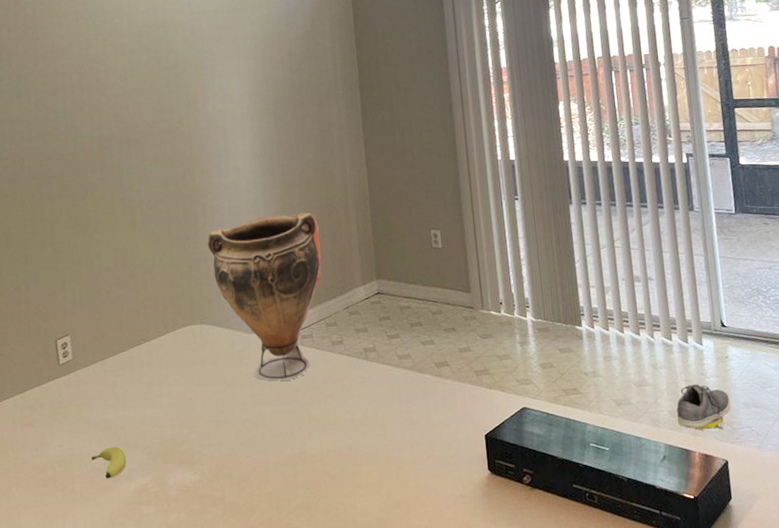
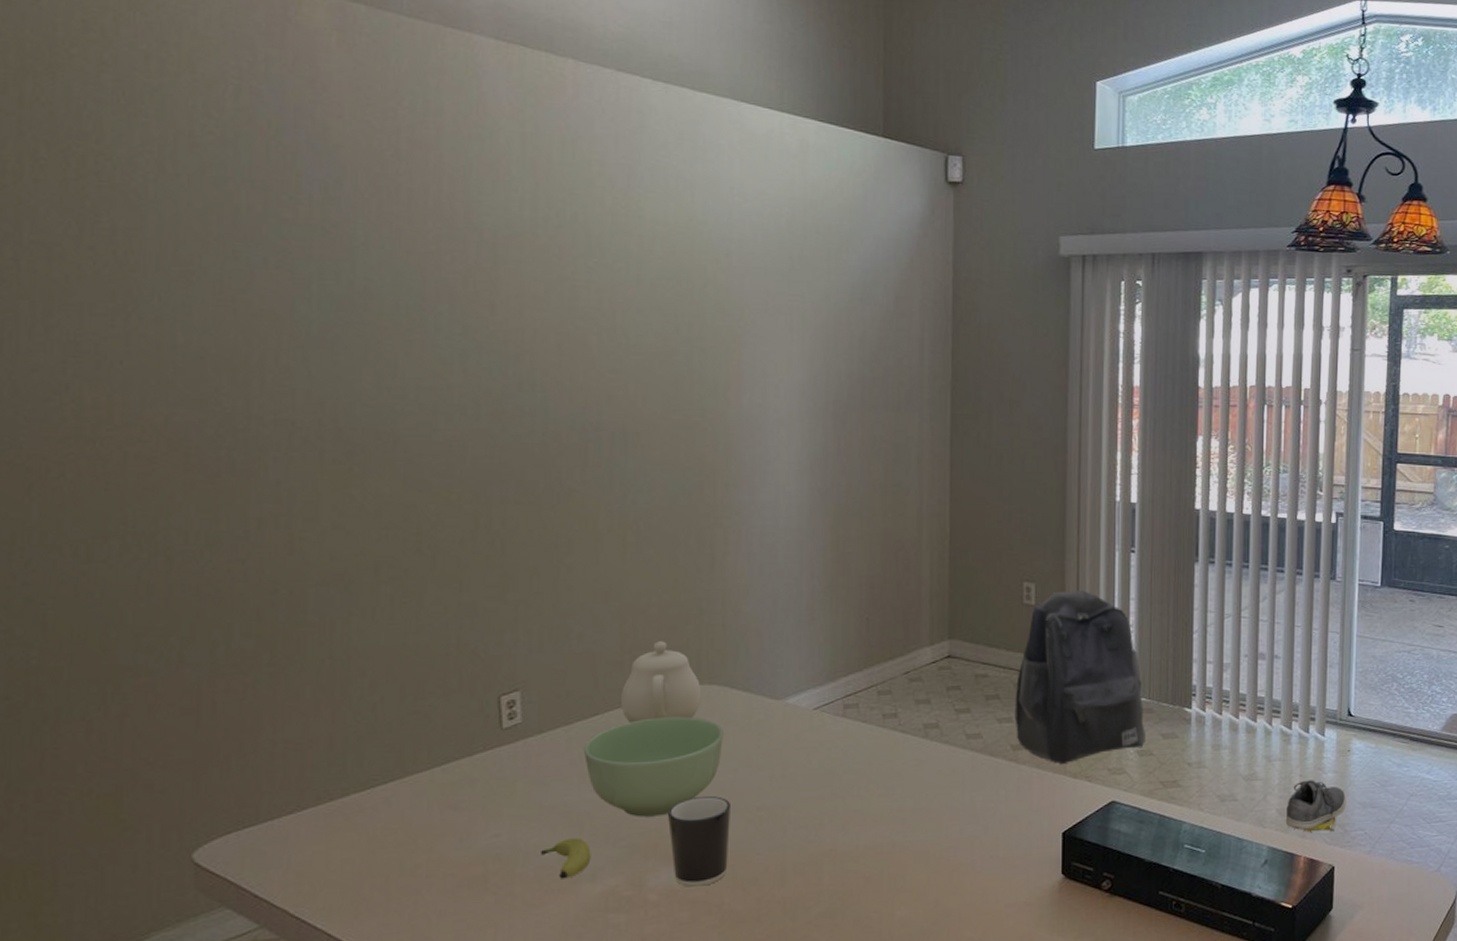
bowl: none [115,350,214,430] -> present [583,716,723,817]
teapot: none [139,293,196,357] -> present [621,641,702,723]
mug: none [179,411,226,484] -> present [668,795,730,887]
vase: present [207,212,321,381] -> none [727,549,879,761]
backpack: none [434,233,546,377] -> present [1014,590,1145,764]

